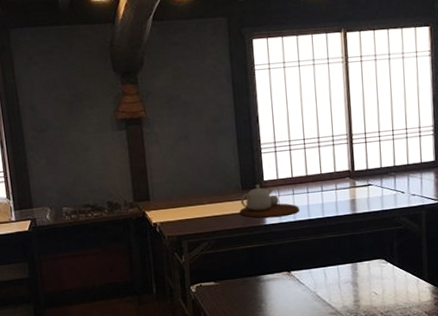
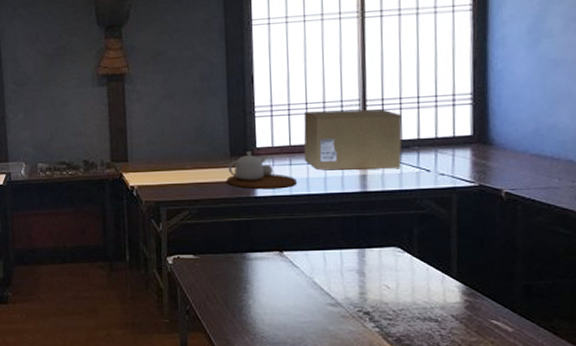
box: none [302,142,382,198] -> present [303,109,402,171]

